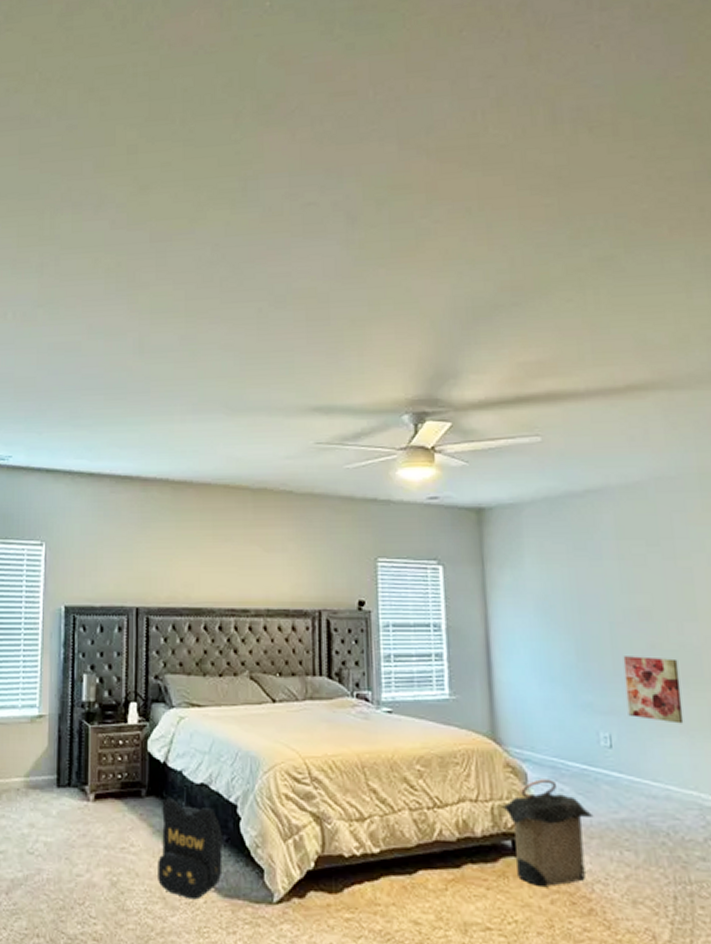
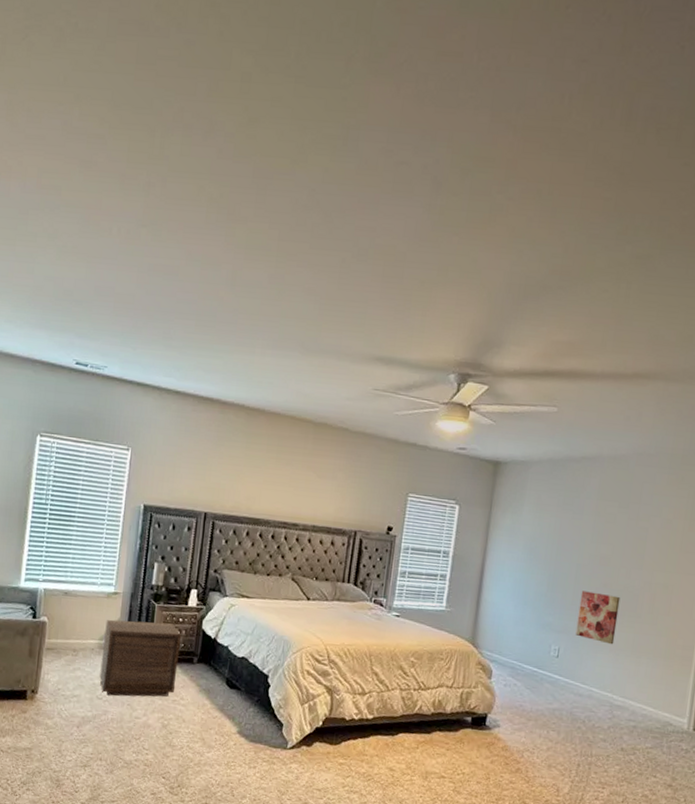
nightstand: none [29,748,123,849] -> present [99,619,181,697]
backpack: present [158,798,223,900] -> none [200,666,254,742]
laundry hamper: present [502,779,594,887] -> none [469,675,534,751]

